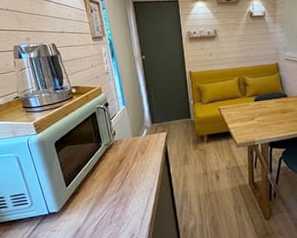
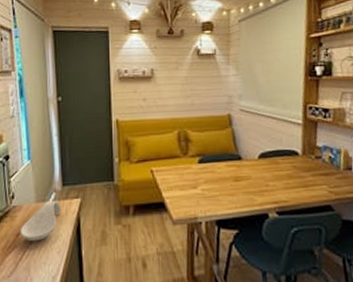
spoon rest: none [122,135,152,165] -> present [19,201,61,242]

